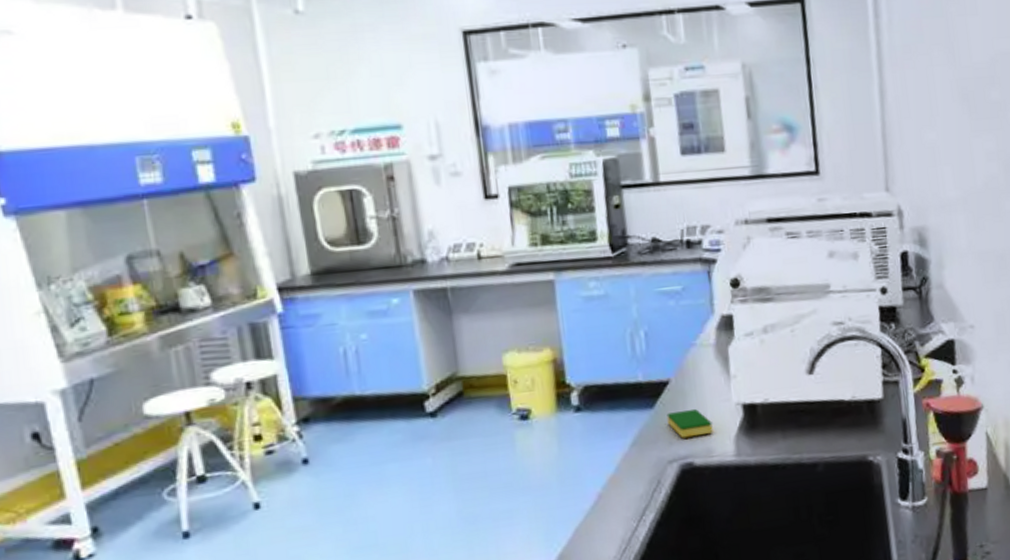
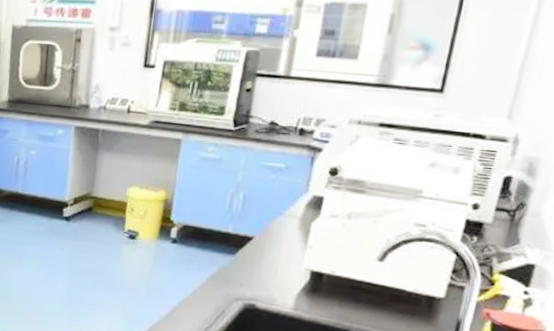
dish sponge: present [666,408,713,439] -> none [243,262,281,287]

